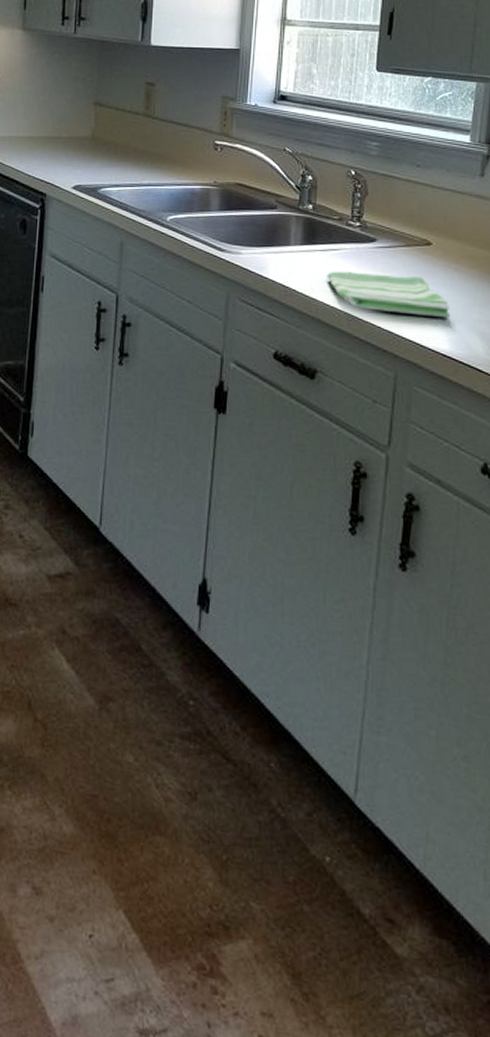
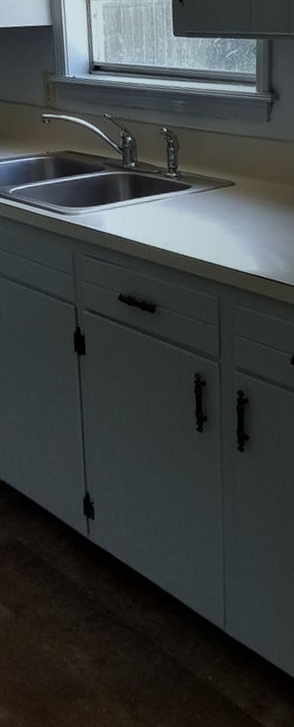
dish towel: present [327,271,449,317] -> none [154,213,255,247]

